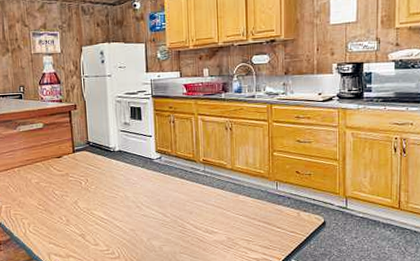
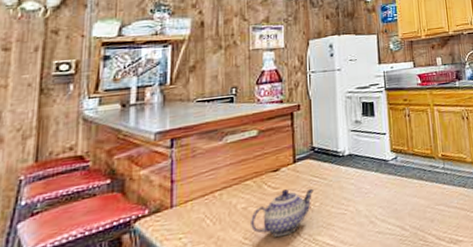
teapot: none [42,173,91,208] -> present [251,188,315,238]

